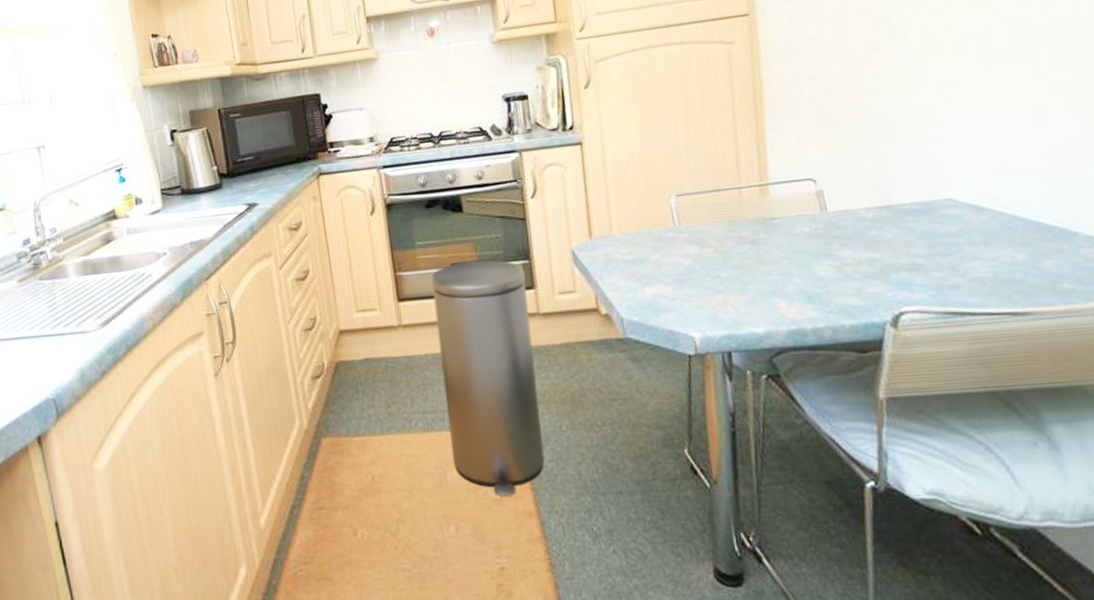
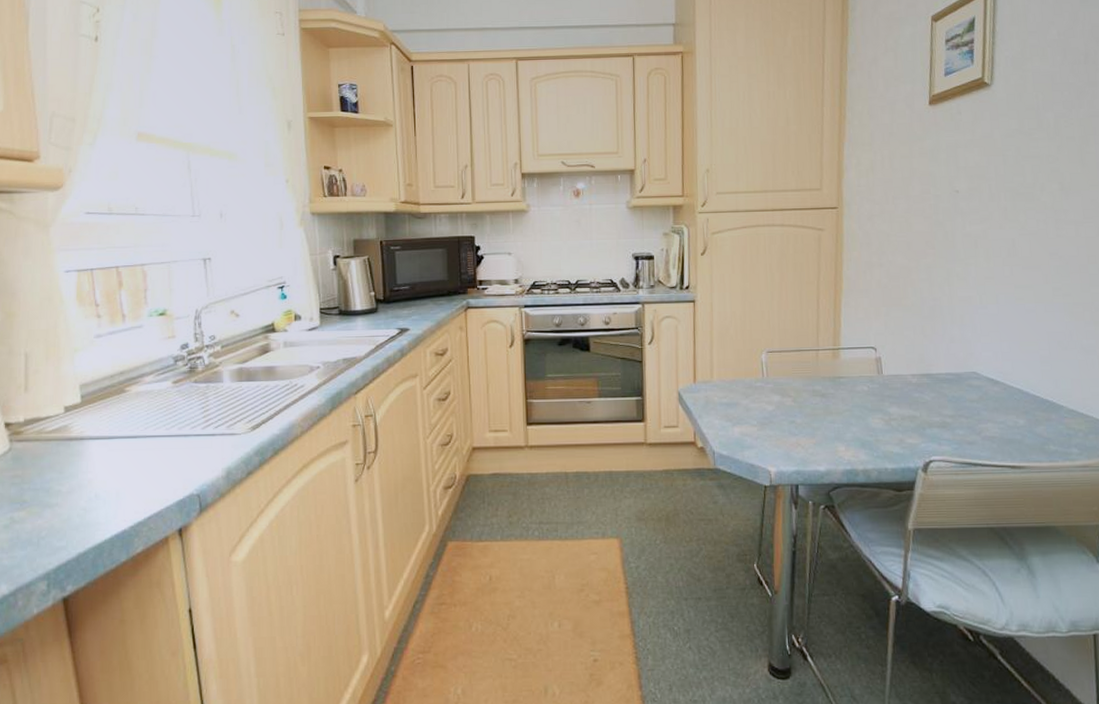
pedal bin: present [431,258,545,497] -> none [557,393,640,598]

